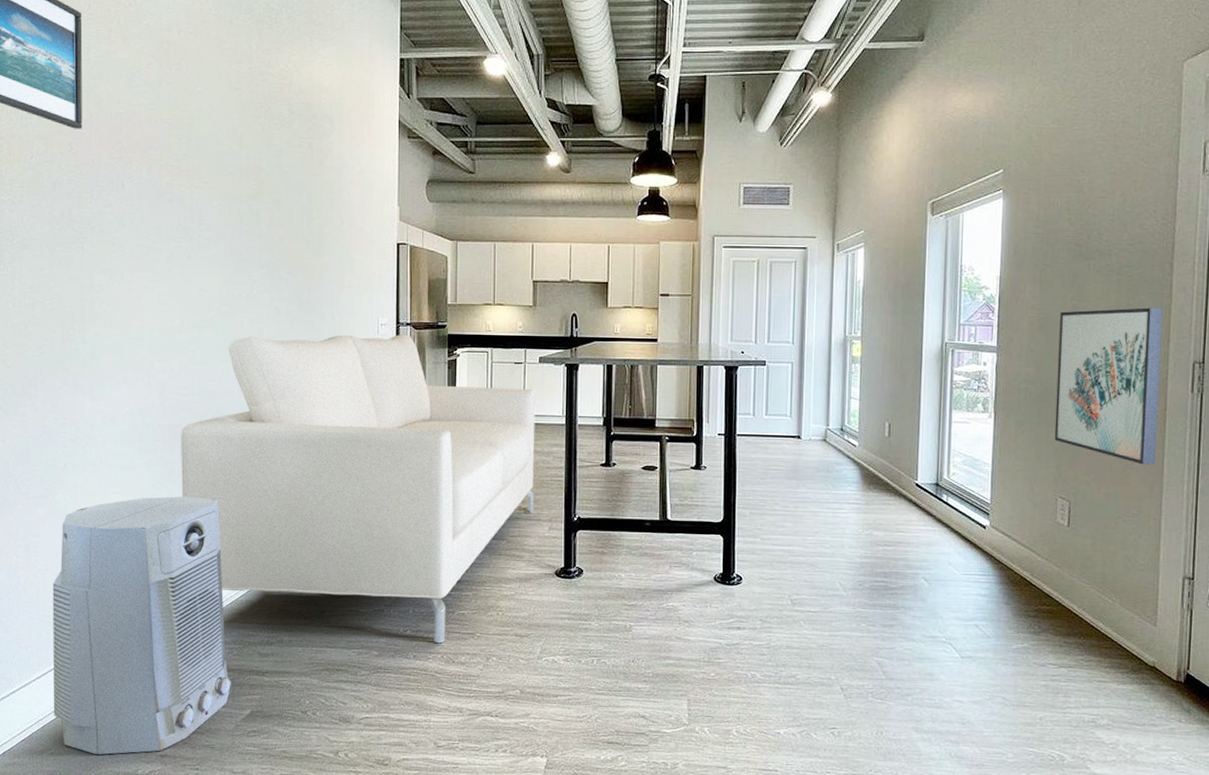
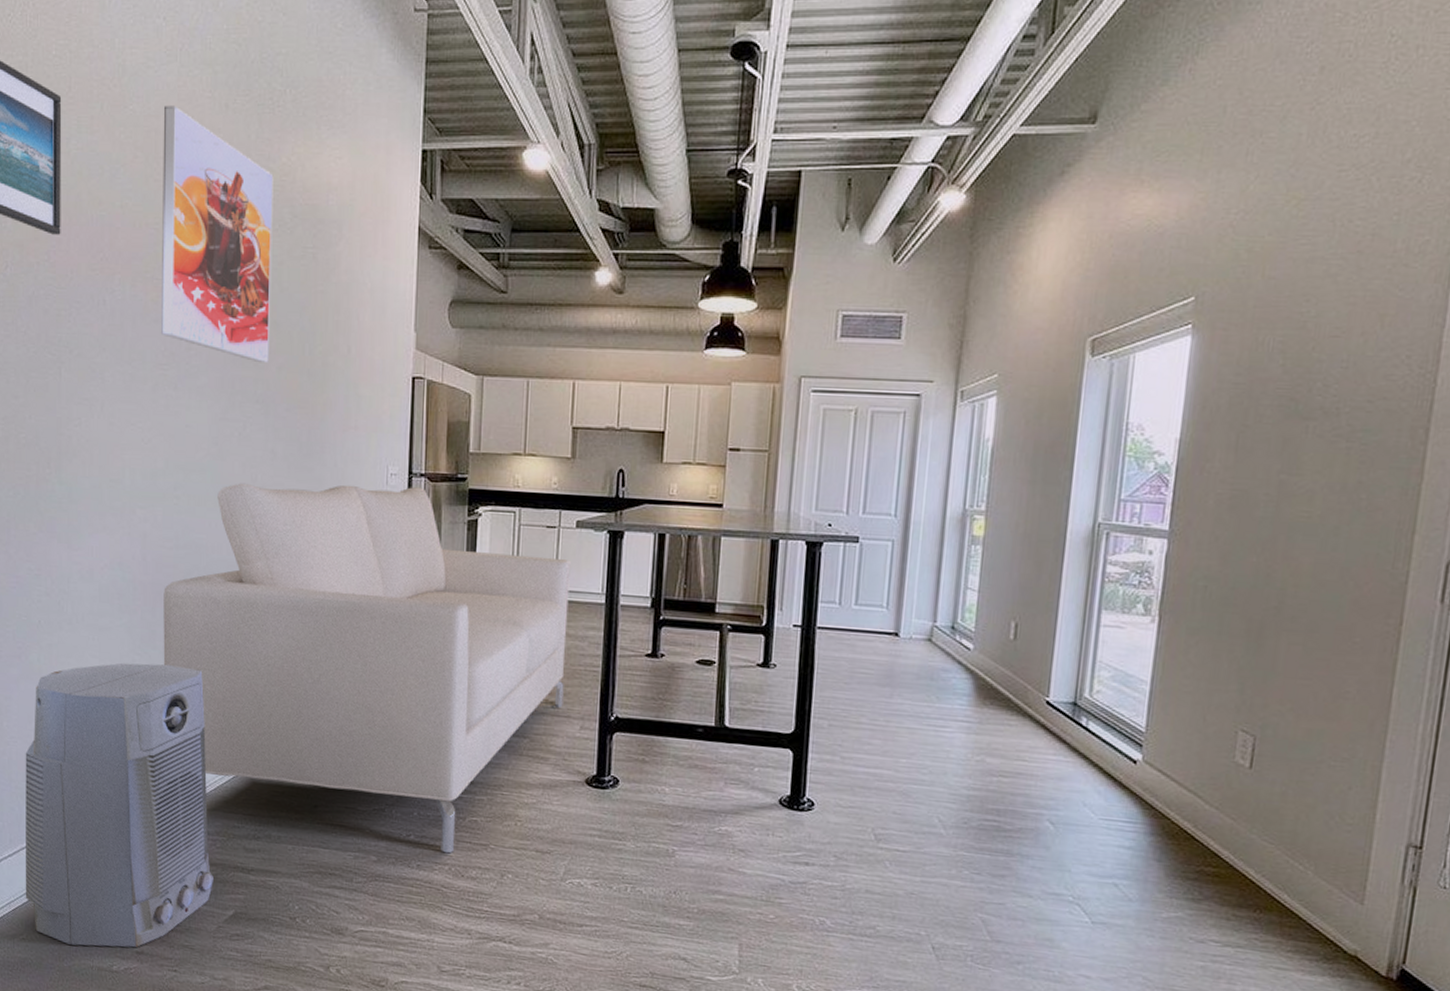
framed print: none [174,21,273,235] -> present [161,105,274,364]
wall art: present [1054,307,1163,465] -> none [1239,486,1410,696]

